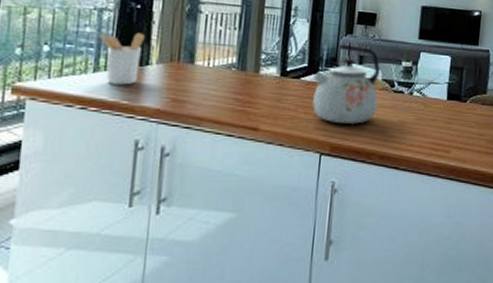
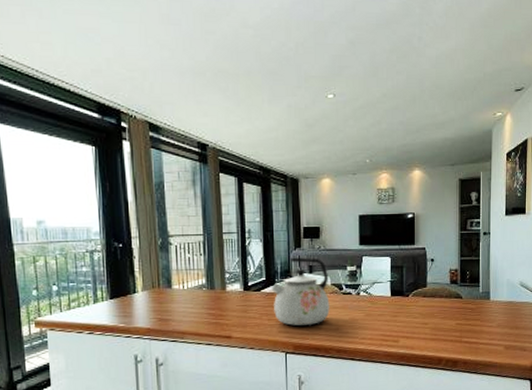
utensil holder: present [98,32,145,85] -> none [93,267,129,312]

